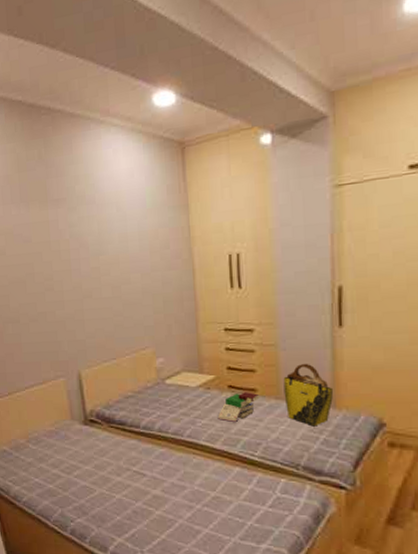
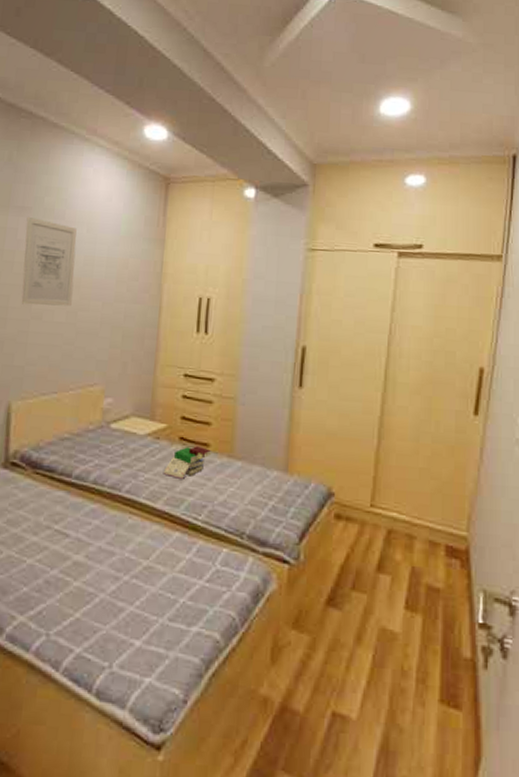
wall art: none [64,206,115,287] -> present [21,216,77,307]
tote bag: present [283,363,334,427] -> none [237,421,288,491]

